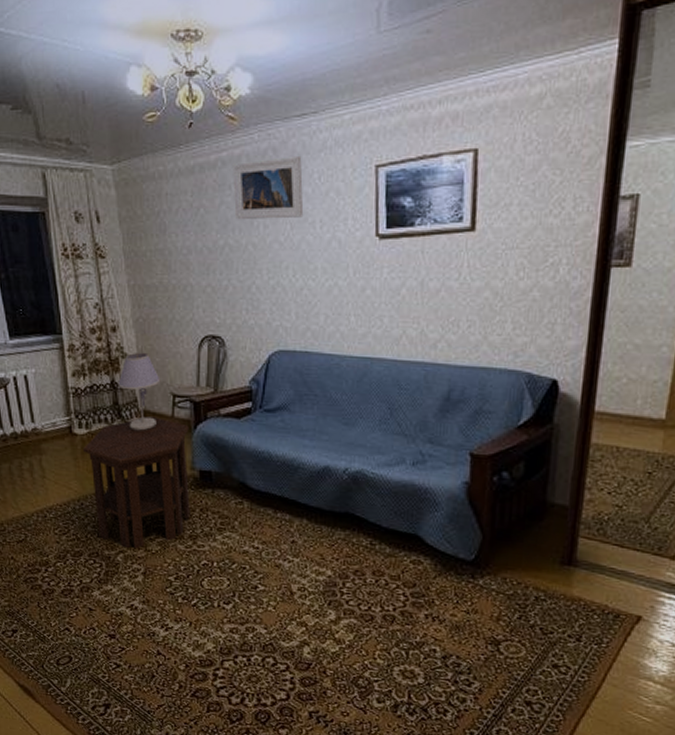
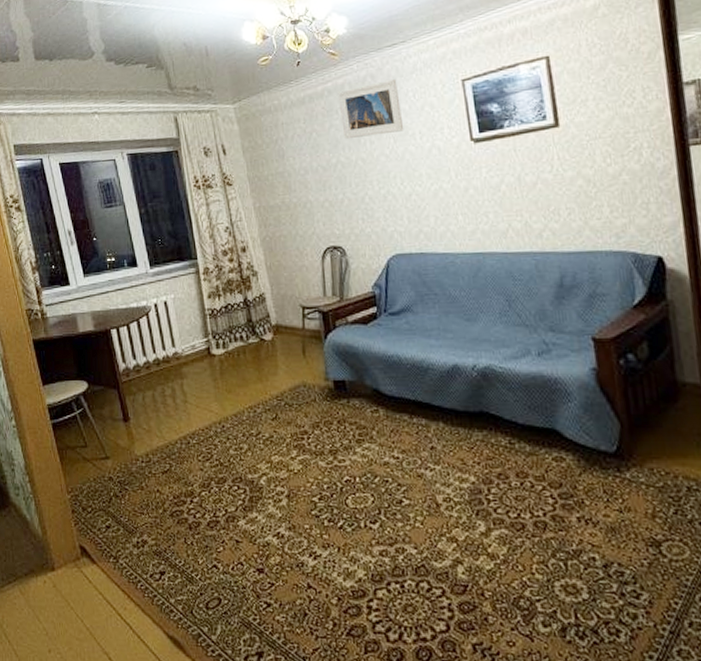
side table: present [83,417,190,549] -> none [222,330,329,470]
table lamp: present [118,352,161,431] -> none [250,268,290,346]

